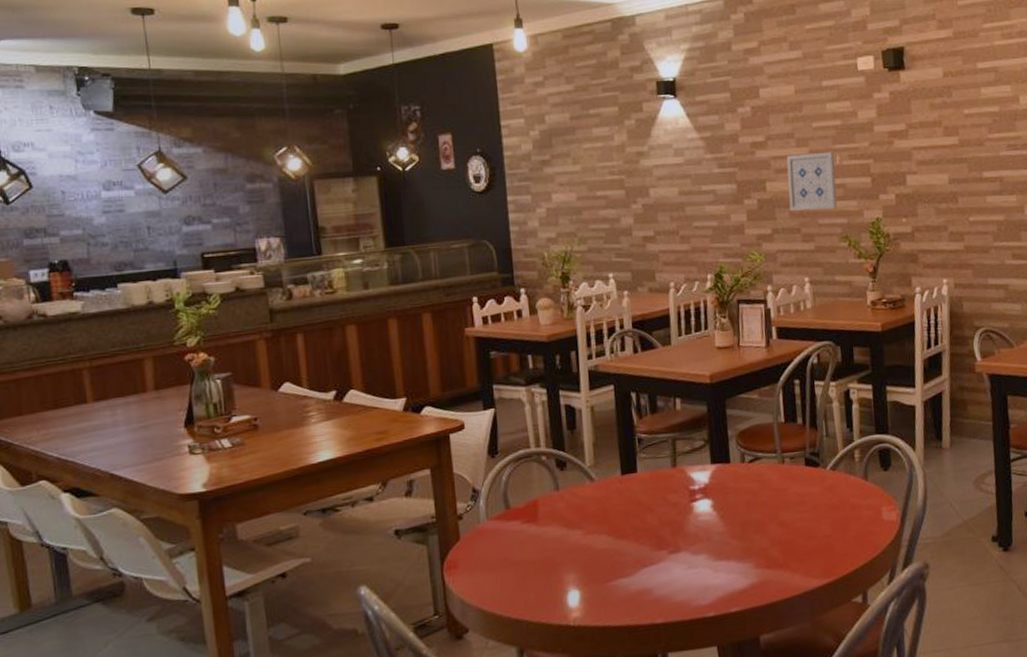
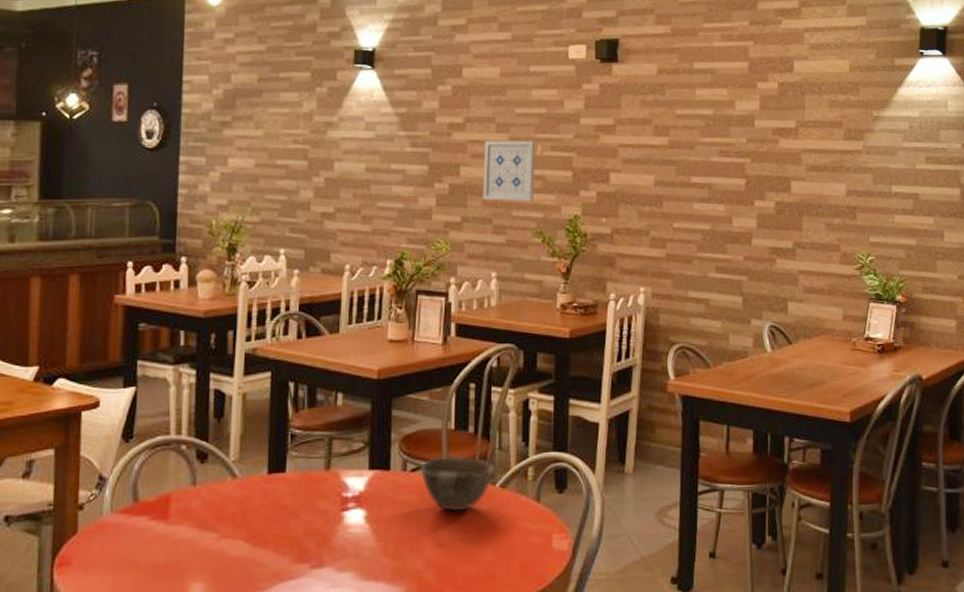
bowl: none [756,445,824,495] -> present [420,455,494,512]

